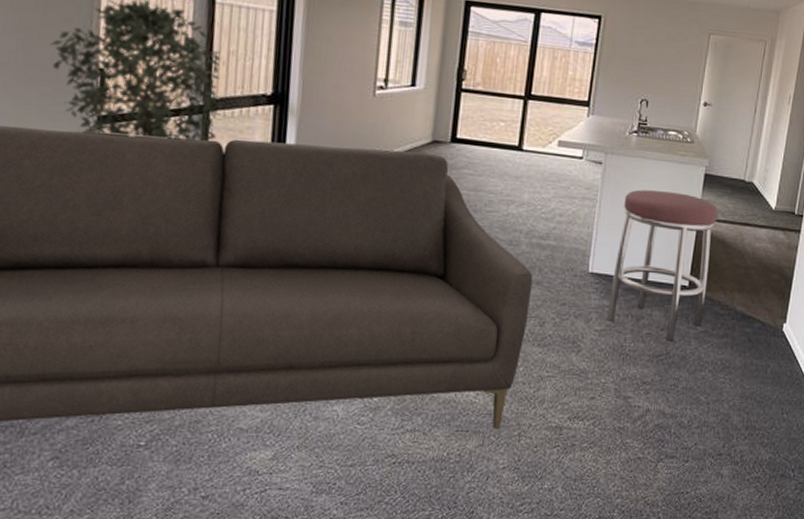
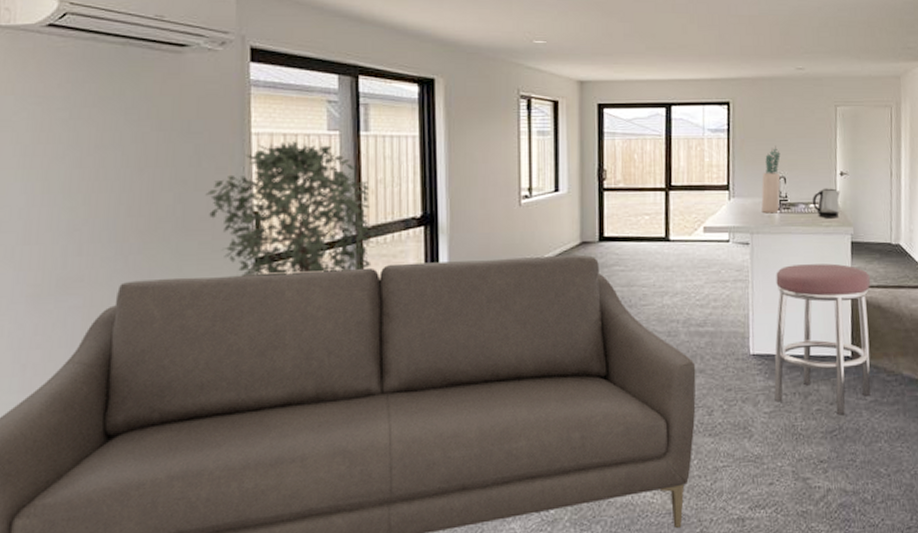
vase: none [619,67,646,136] -> present [761,145,781,214]
kettle: none [671,116,701,149] -> present [812,188,841,219]

